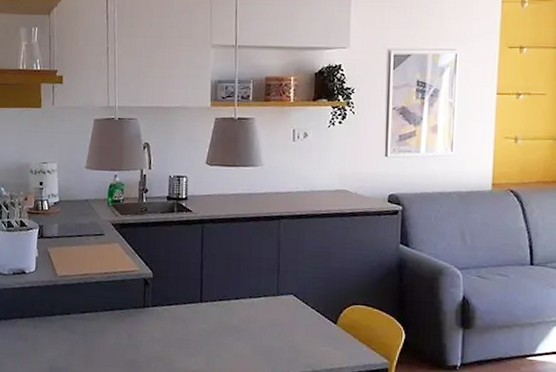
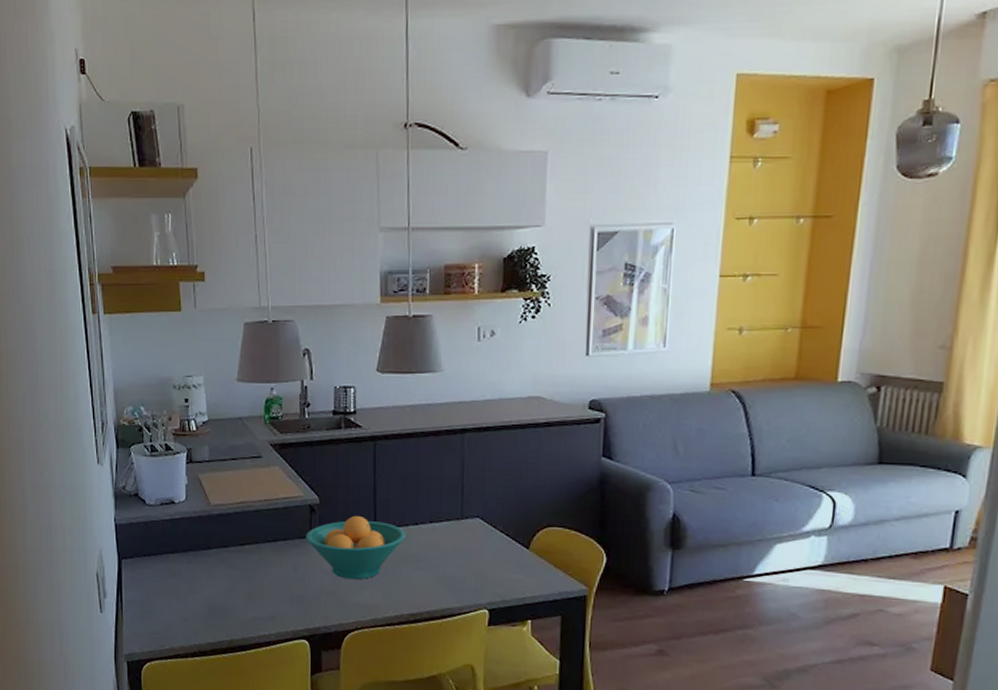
fruit bowl: none [139,290,228,348] -> present [306,516,406,580]

